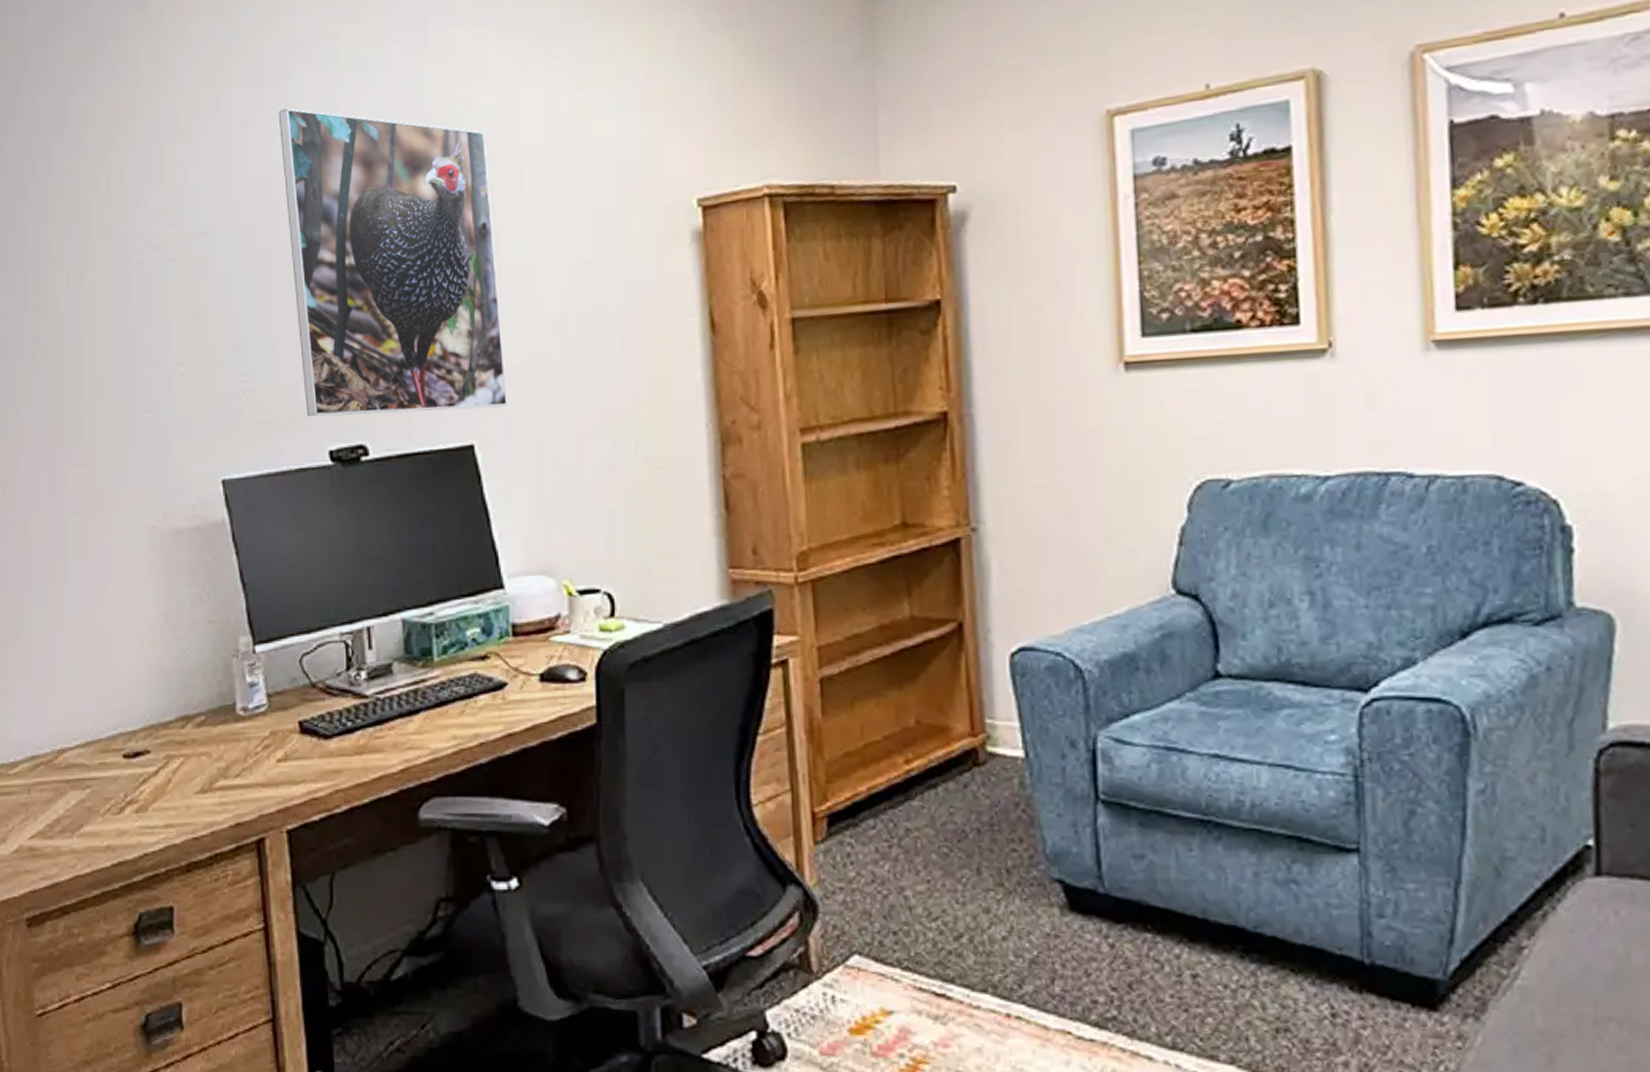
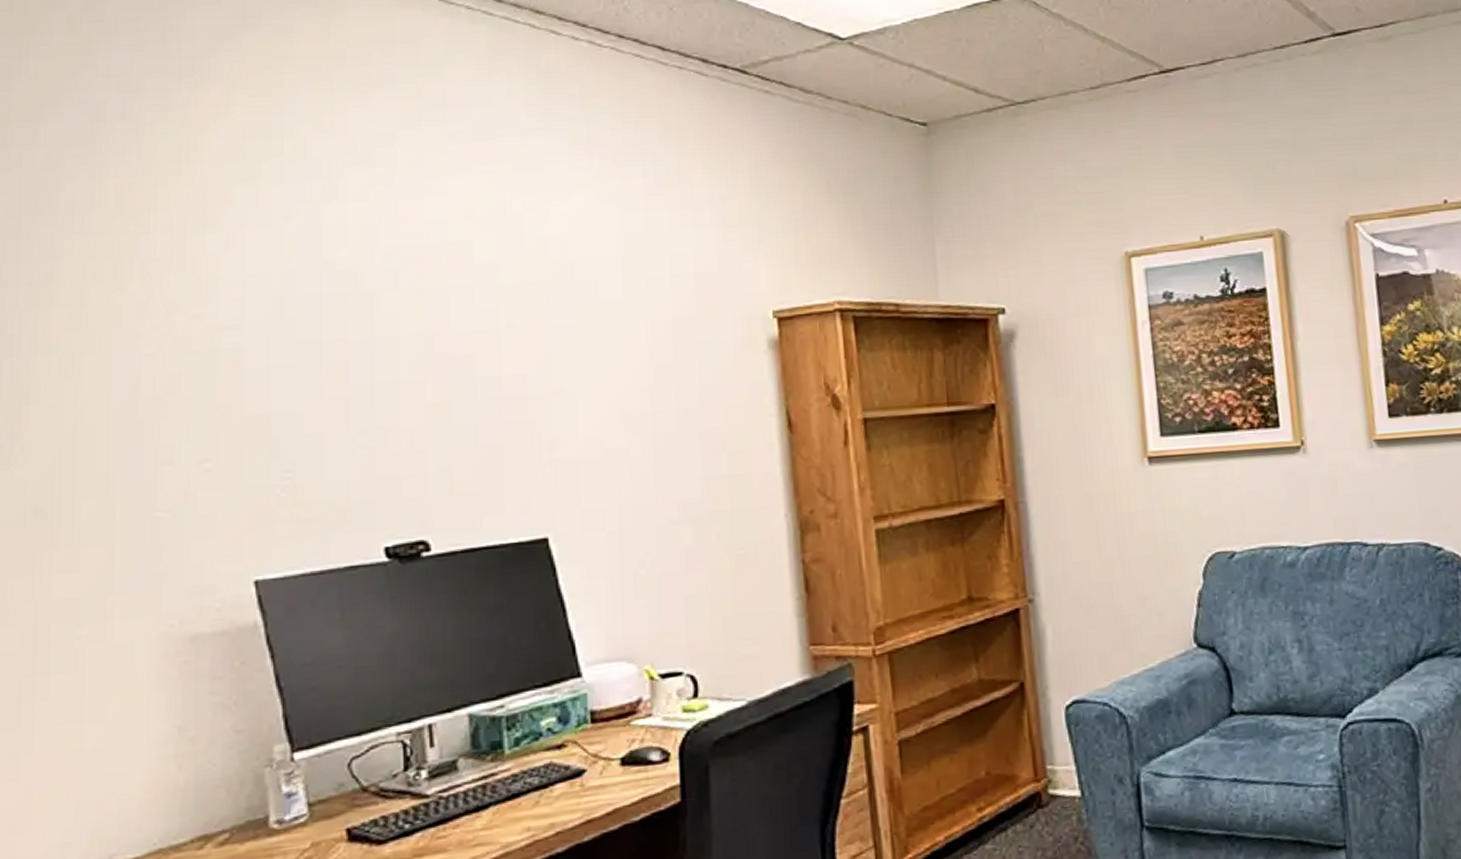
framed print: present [278,107,509,418] -> none [327,205,585,514]

